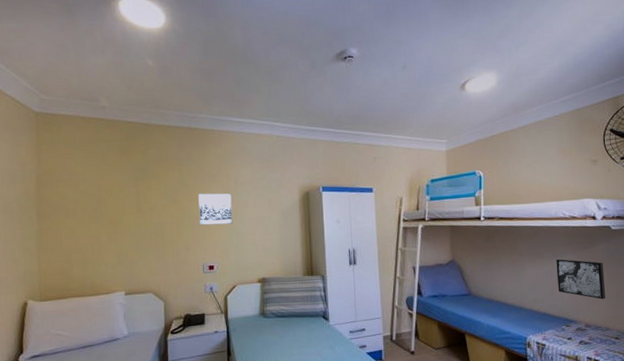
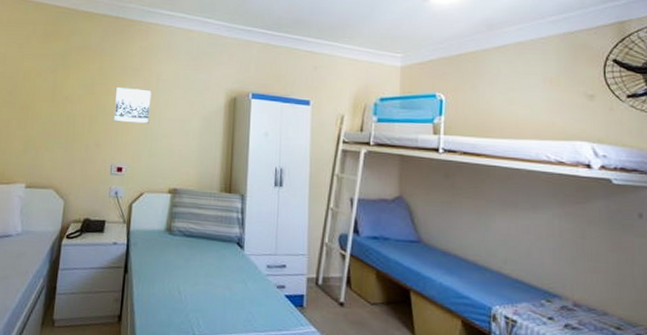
wall art: present [556,258,606,299] -> none [536,212,604,273]

